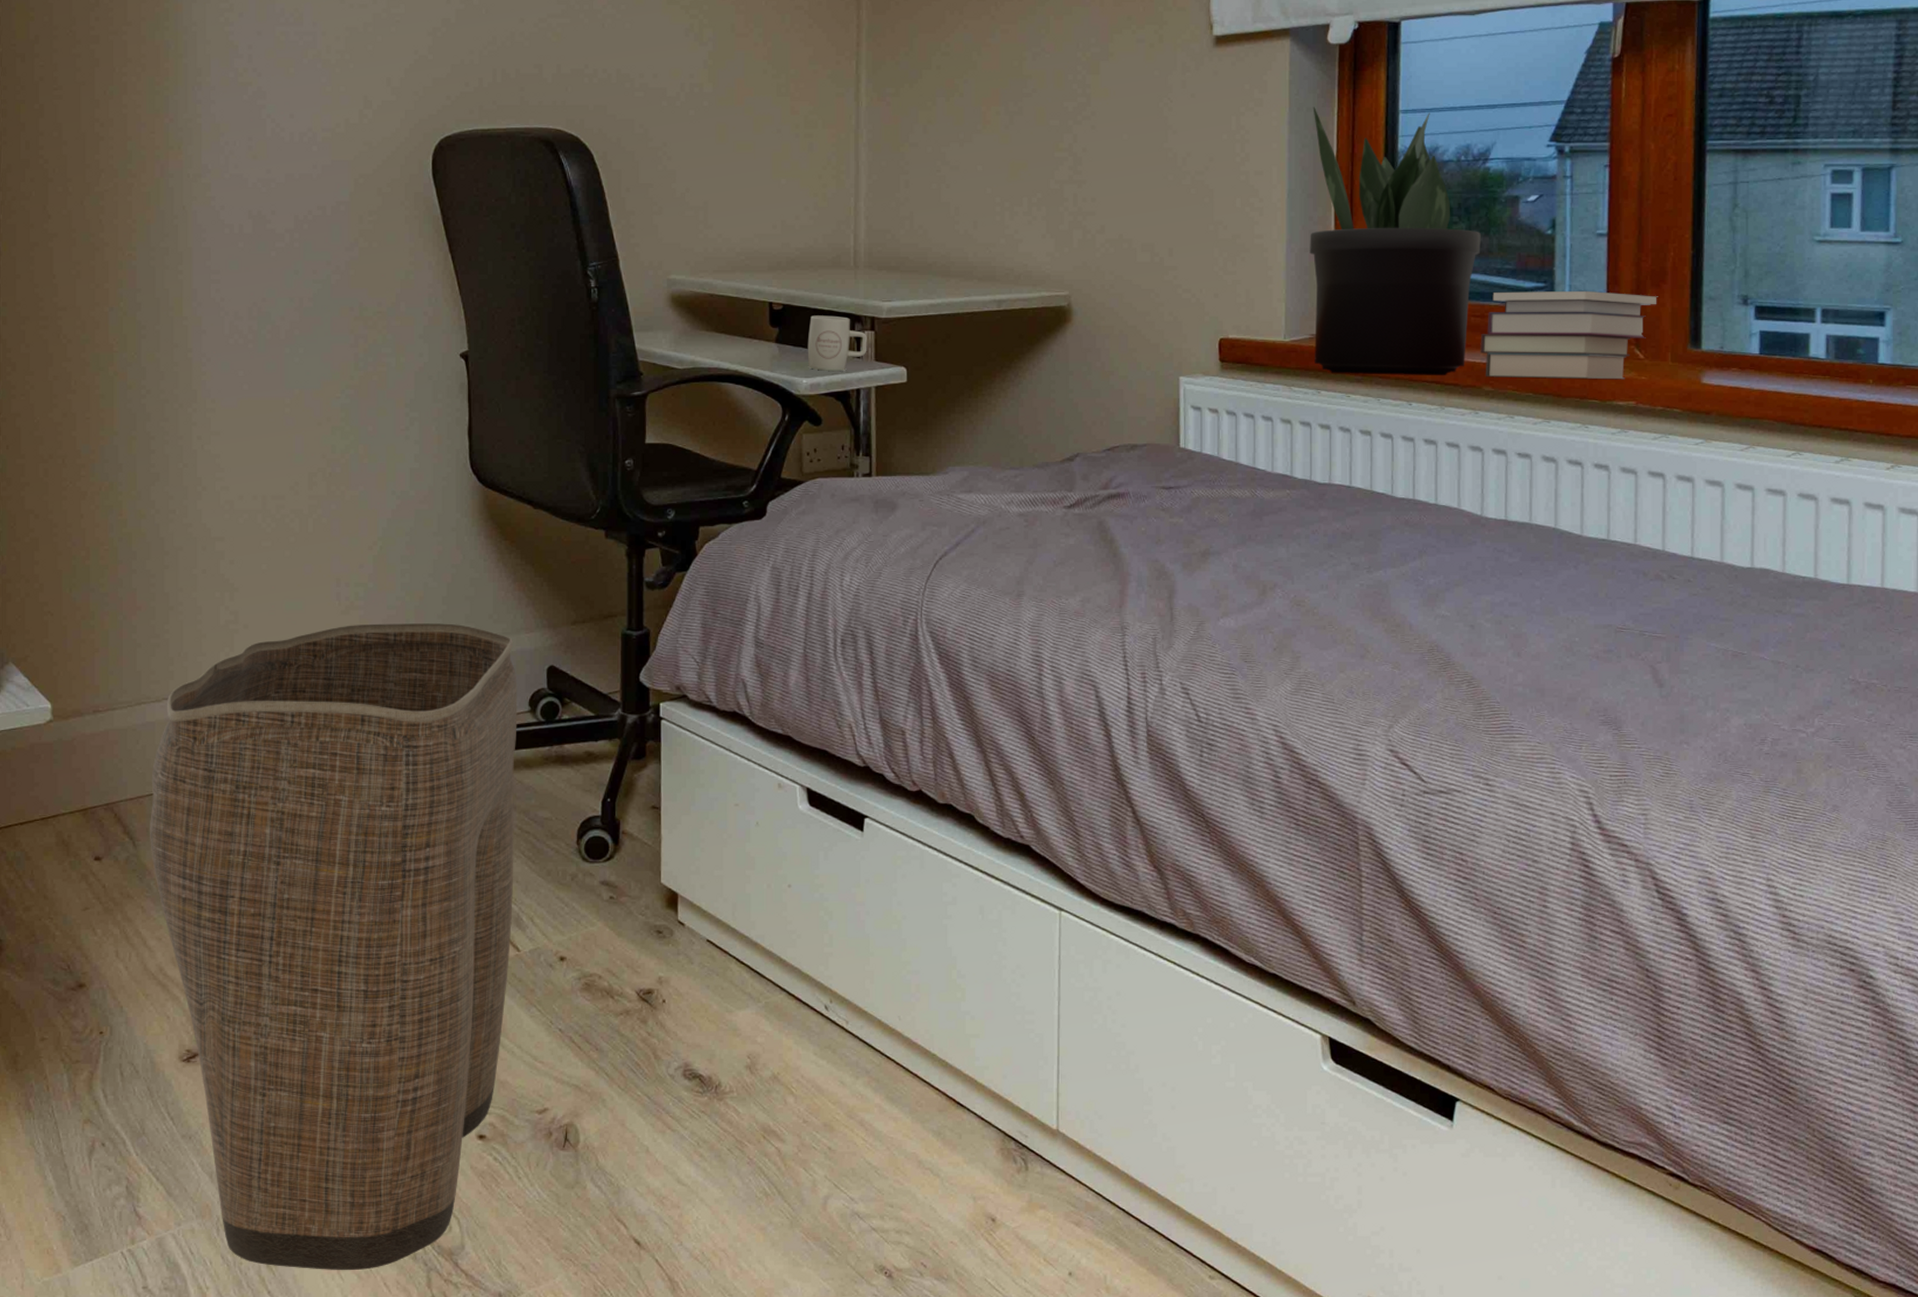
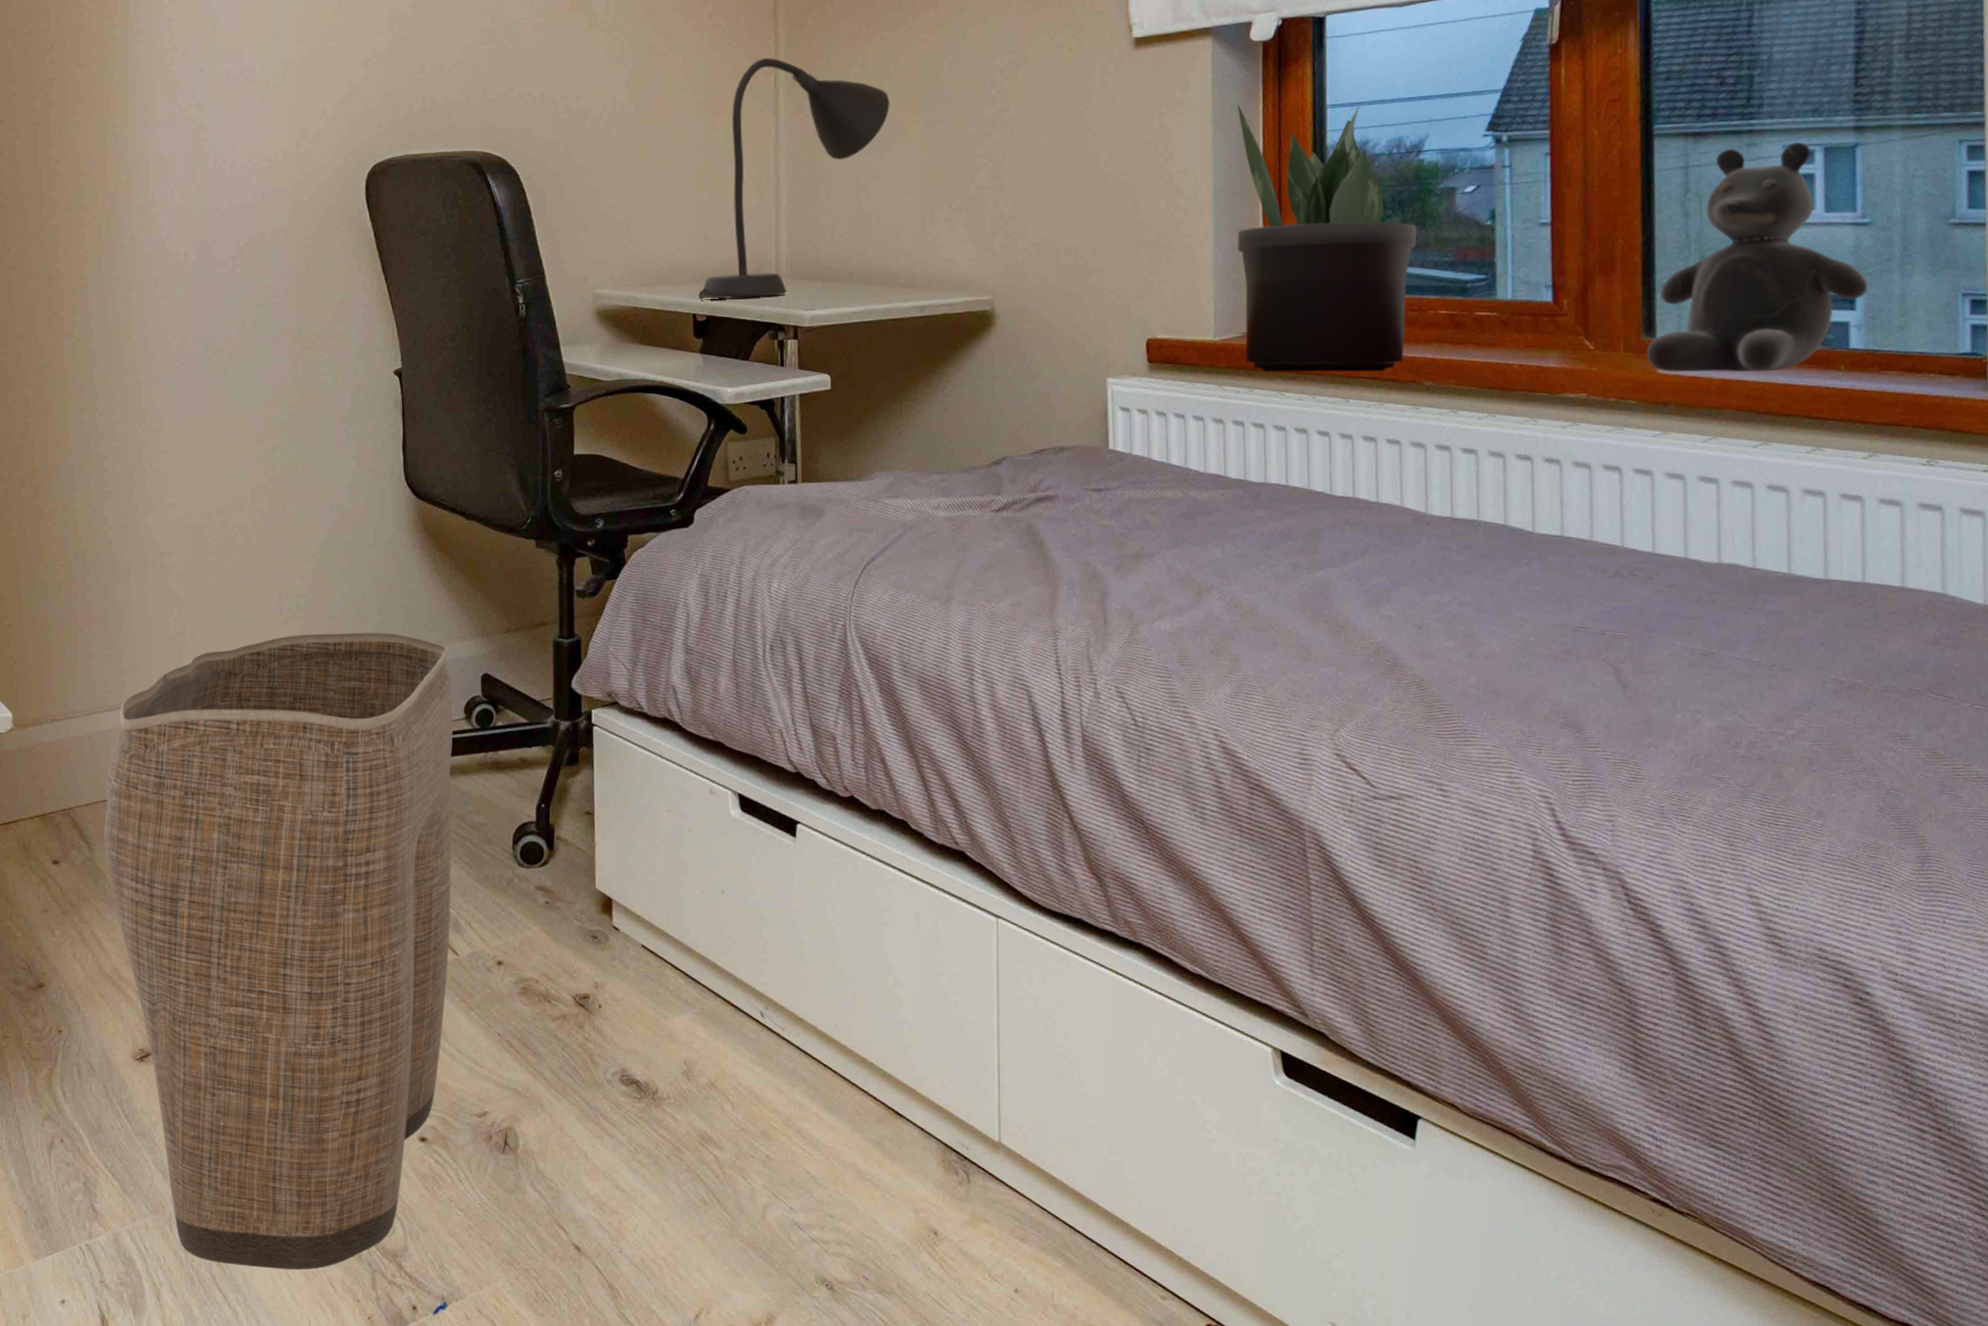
desk lamp: none [775,42,972,289] -> present [698,57,890,300]
mug: present [807,315,867,371] -> none [731,325,791,380]
books: present [1480,290,1658,380] -> none [1419,281,1608,373]
teddy bear: none [1693,161,1897,384] -> present [1647,141,1868,373]

